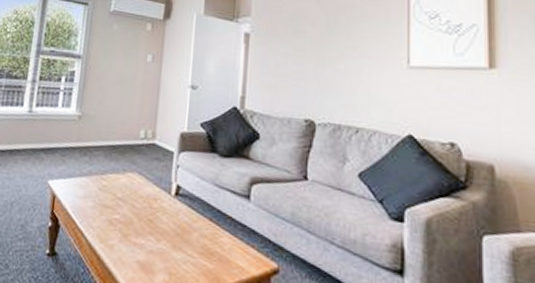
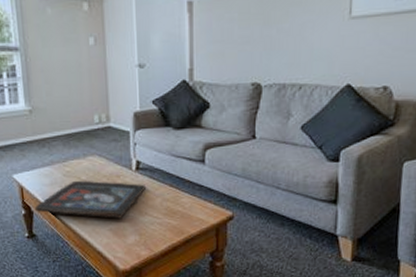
religious icon: none [62,196,184,250] -> present [34,180,147,219]

